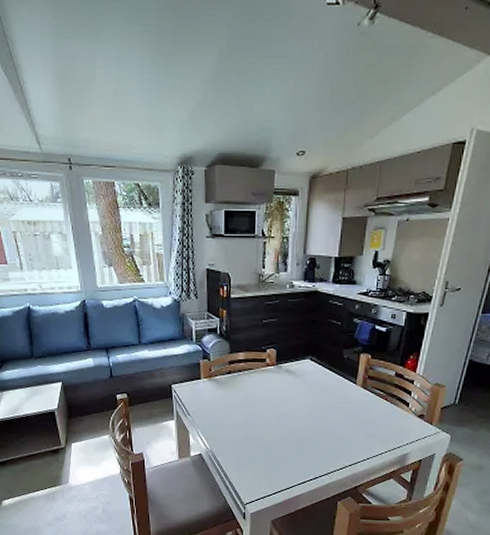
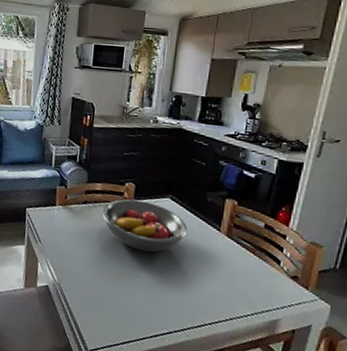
fruit bowl: none [247,364,327,411] -> present [102,199,188,253]

